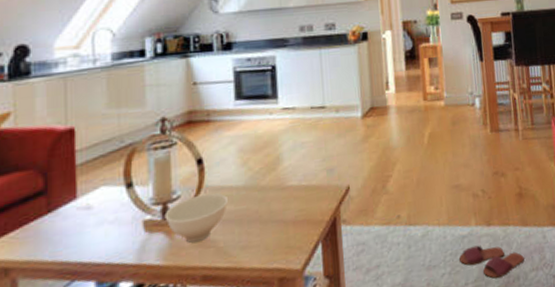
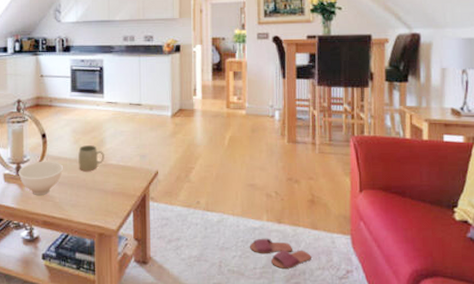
mug: none [247,165,282,201] -> present [78,145,104,172]

